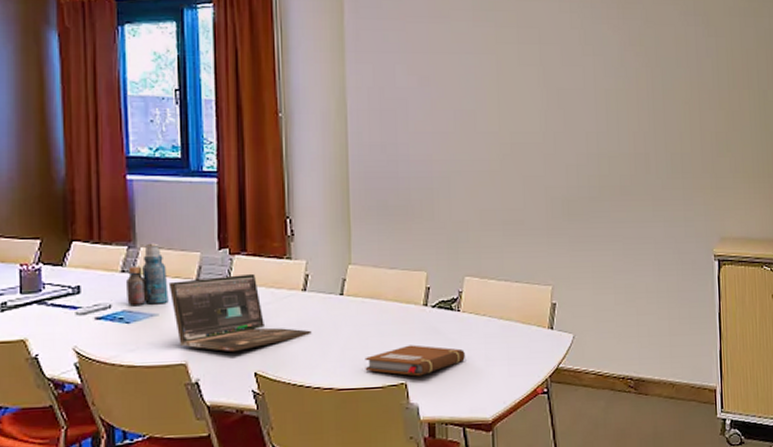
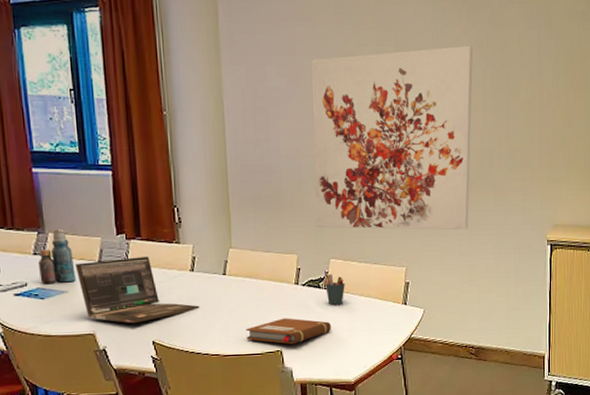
wall art: none [445,43,625,244] -> present [311,45,474,230]
pen holder: none [459,294,482,330] -> present [325,274,345,305]

